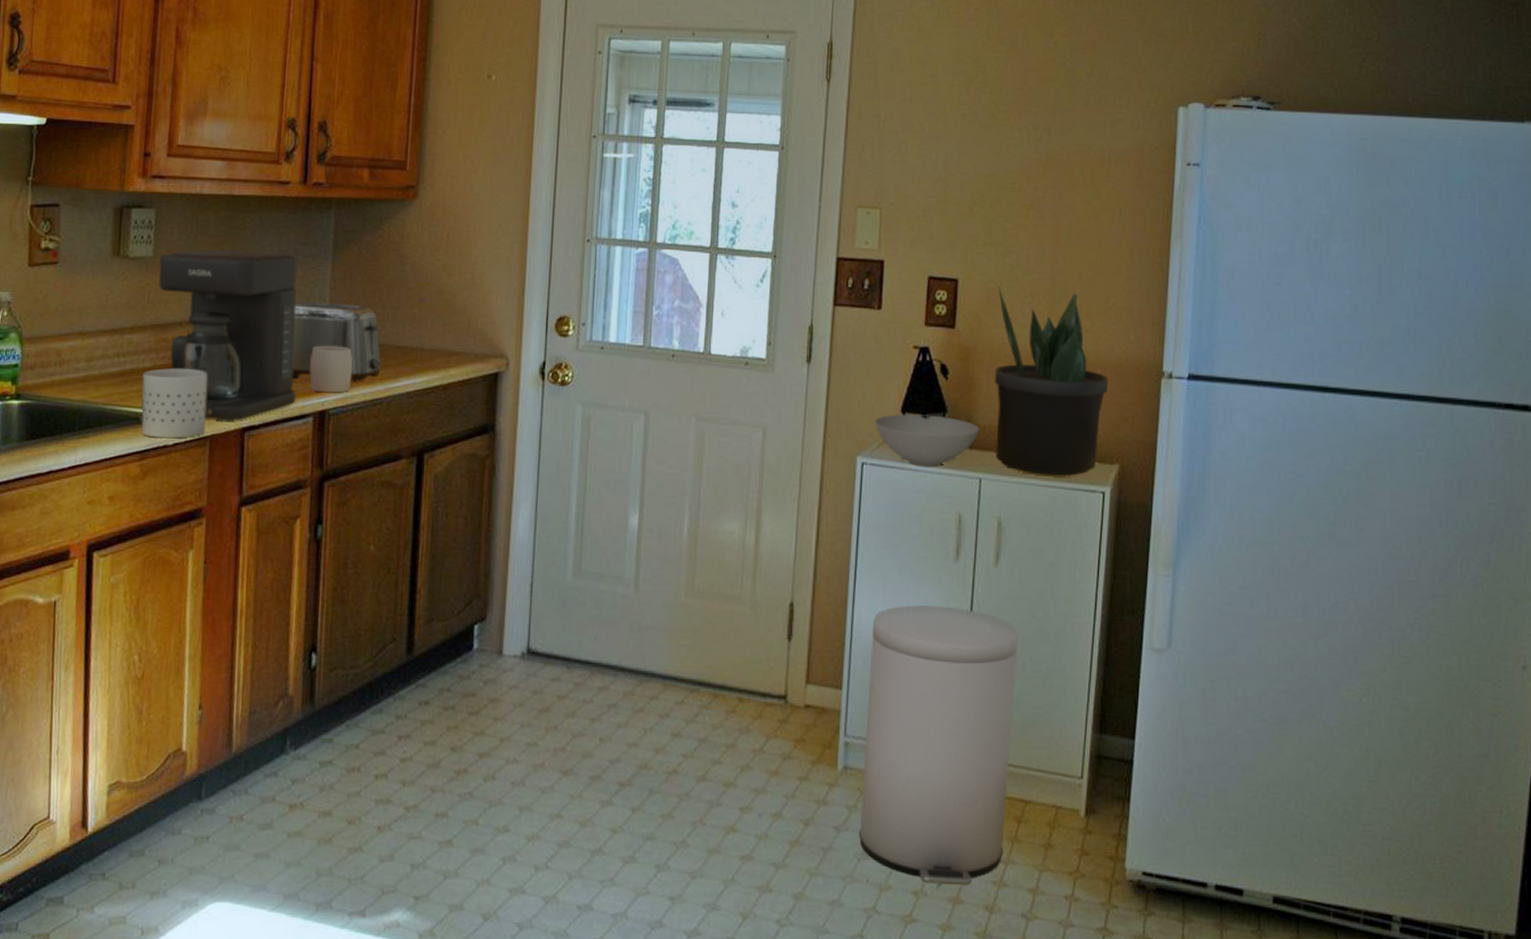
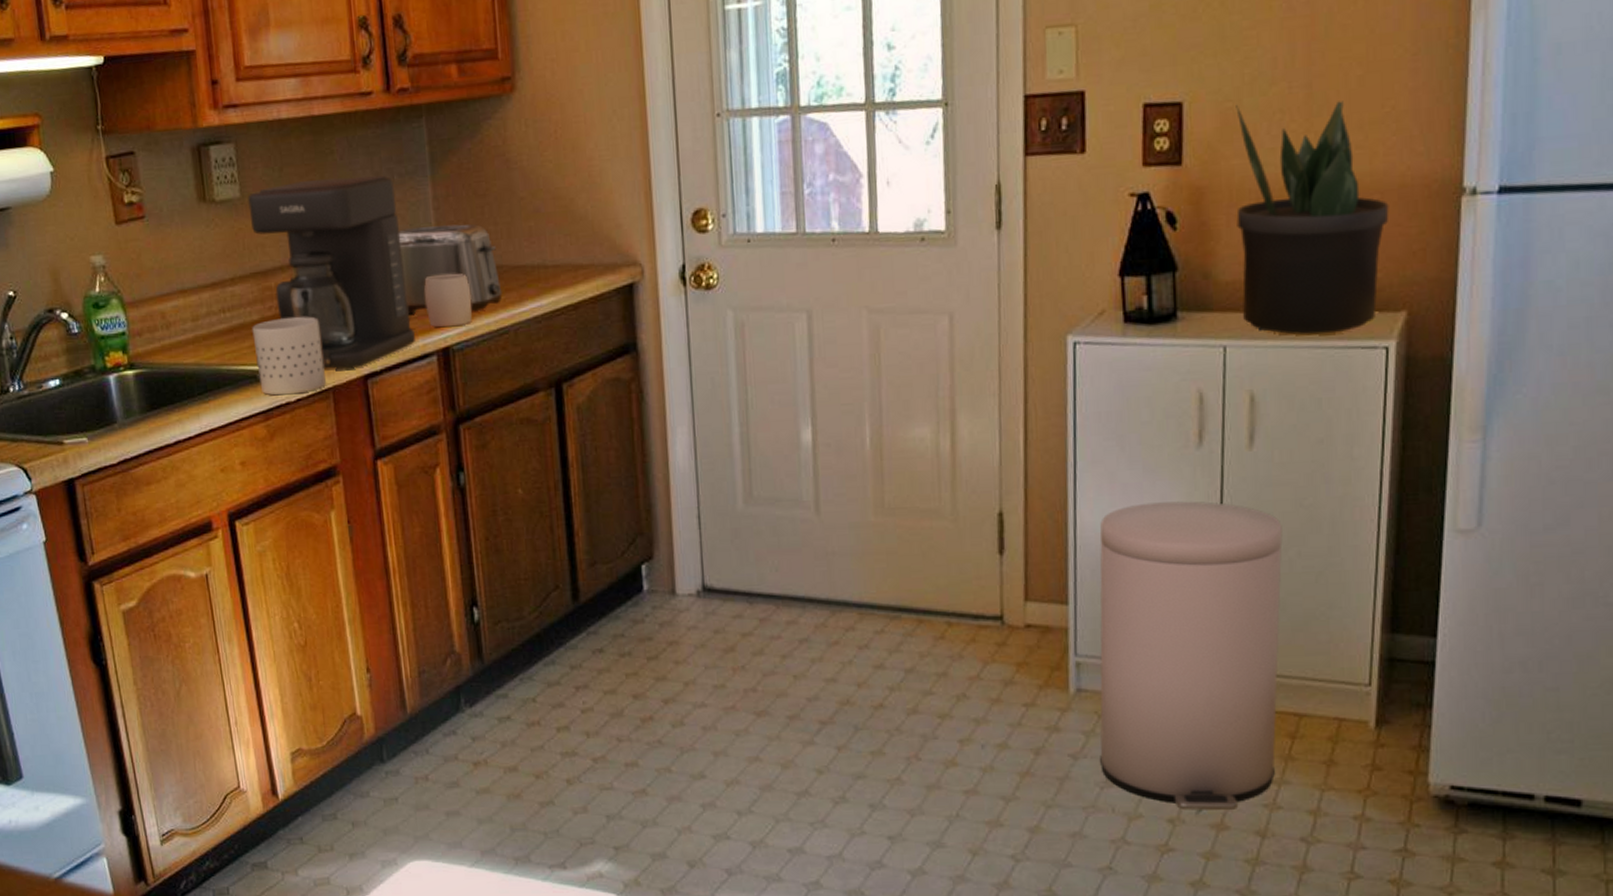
bowl: present [875,414,980,468] -> none [1086,275,1221,341]

